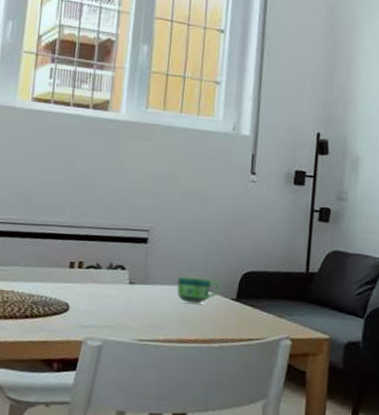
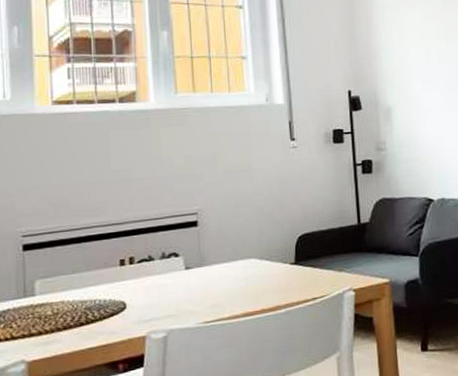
cup: present [176,276,220,304] -> none [233,249,278,276]

